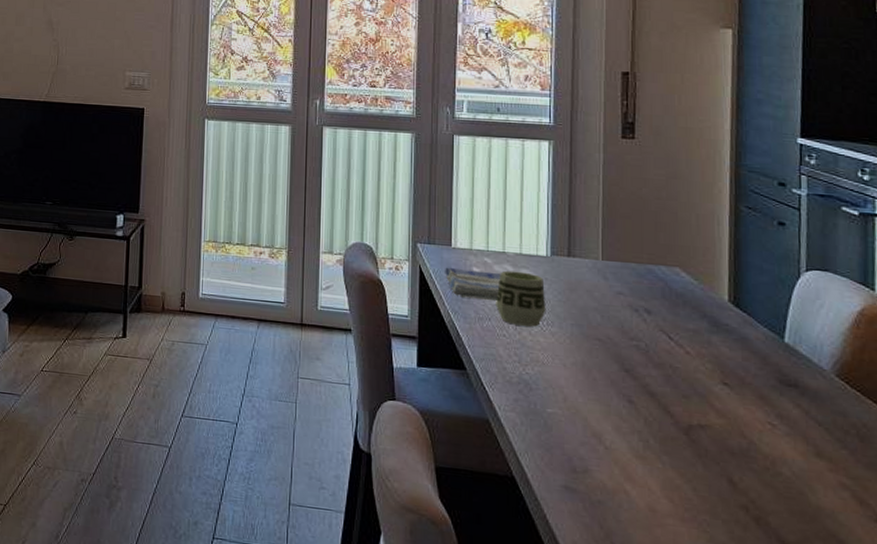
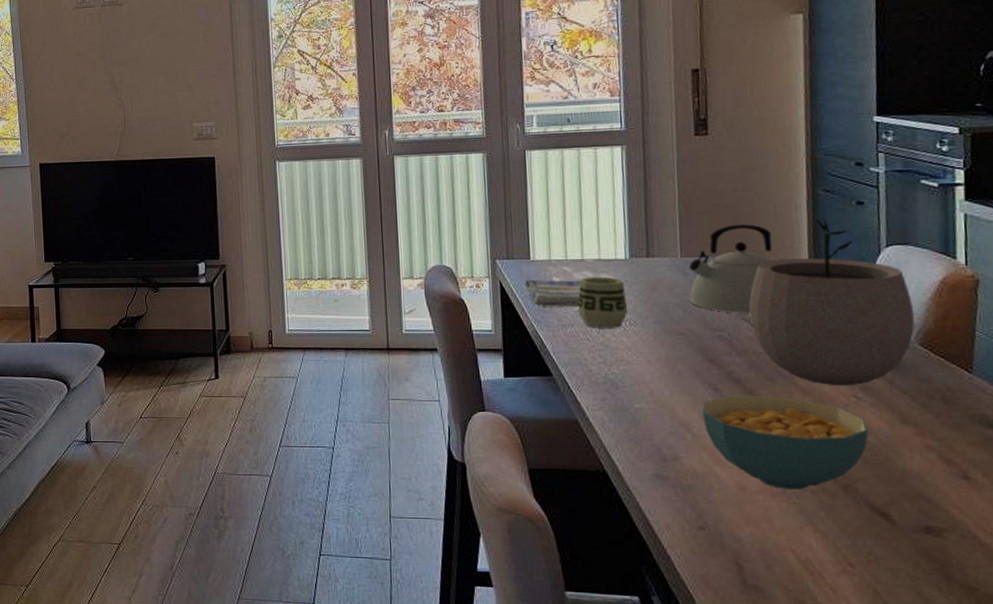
kettle: none [608,232,693,325] -> present [688,224,772,313]
cereal bowl: none [615,409,782,518] -> present [702,394,868,490]
plant pot: none [667,234,833,412] -> present [748,218,915,385]

